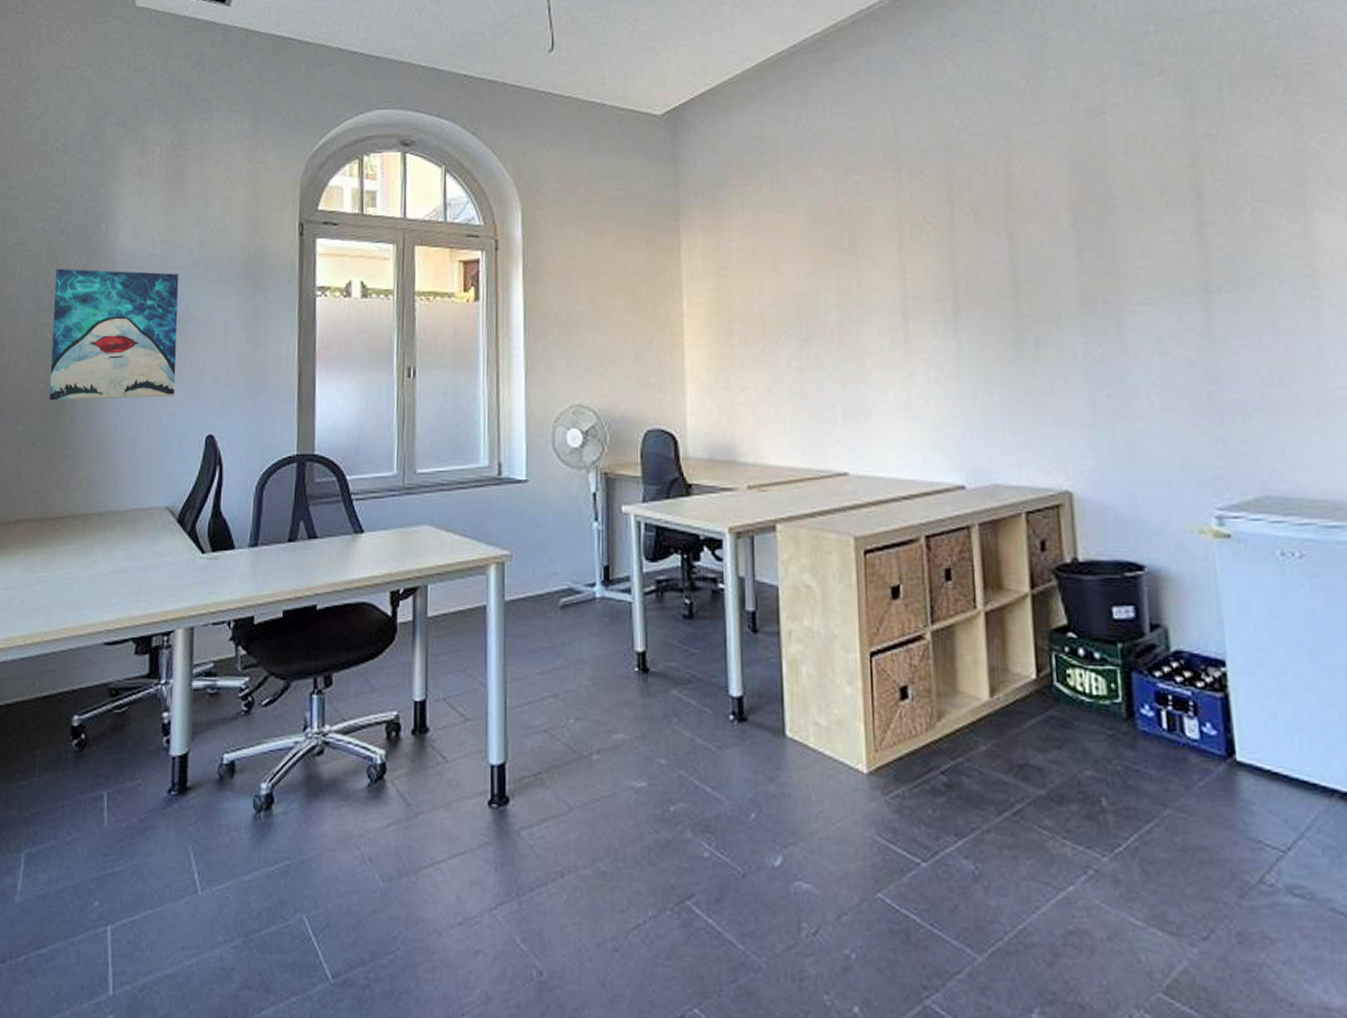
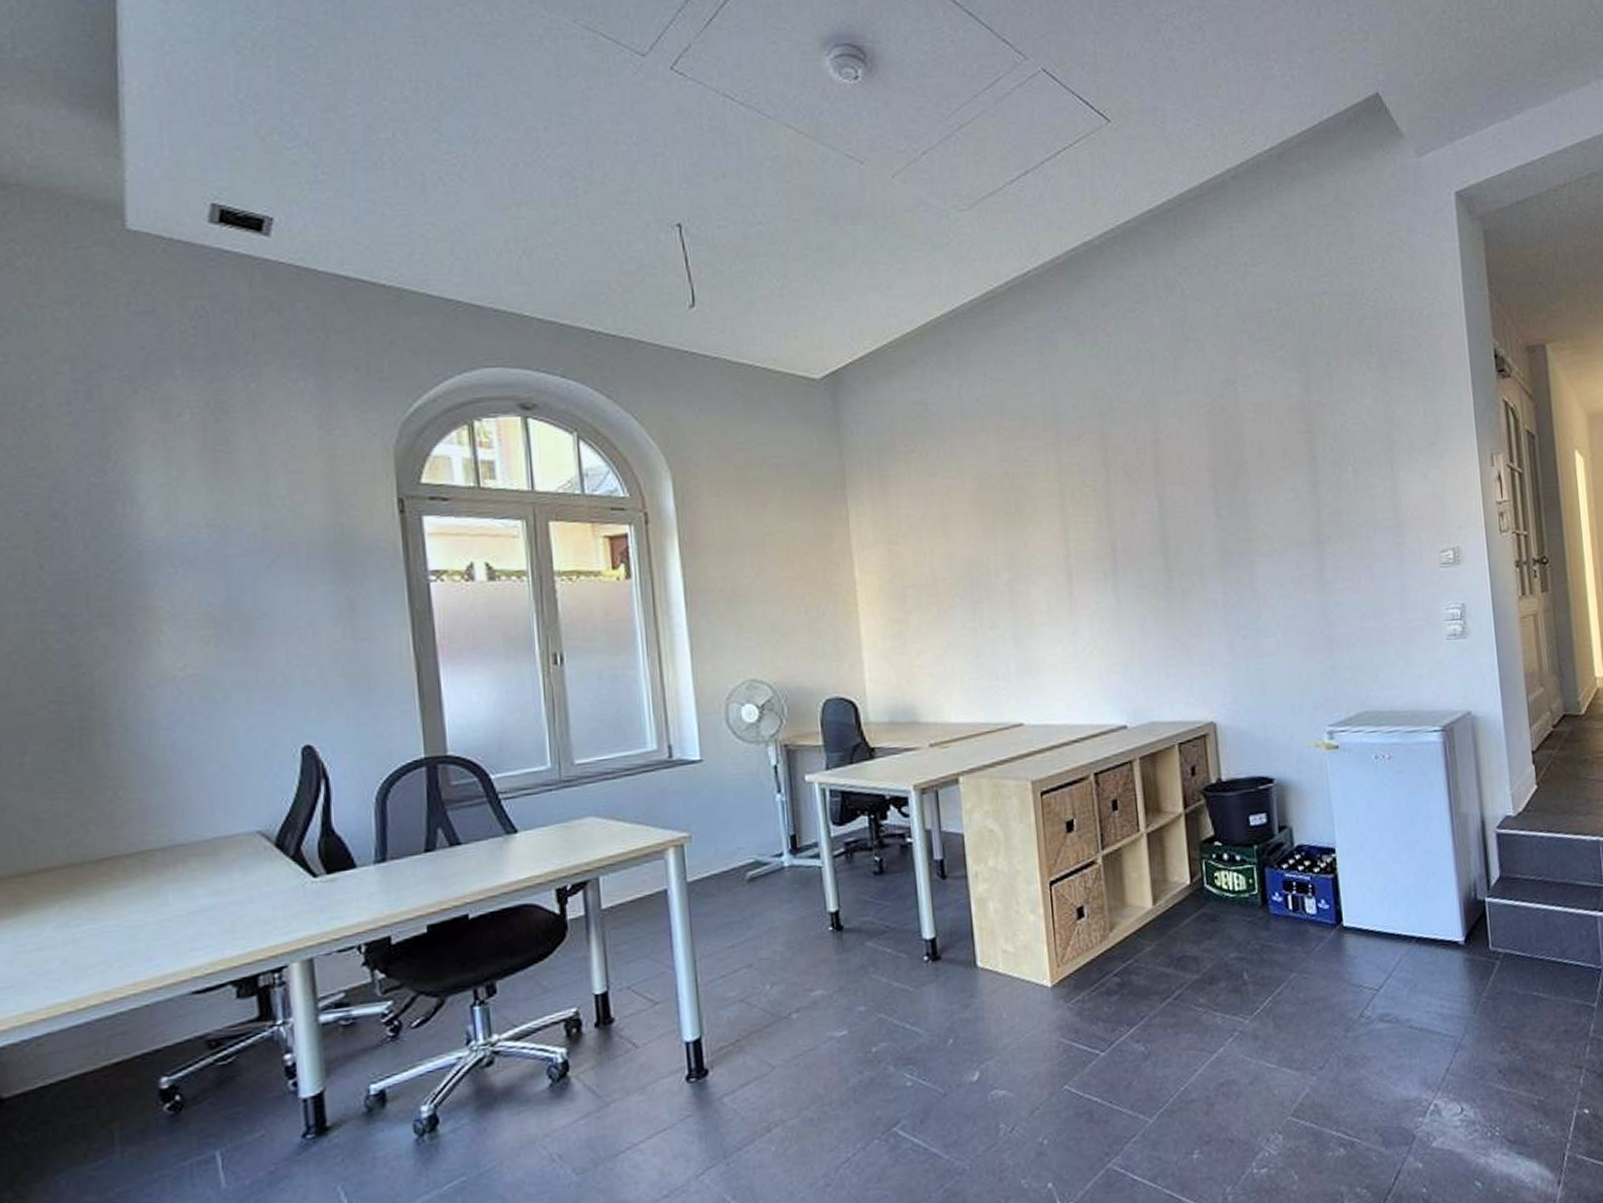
wall art: present [49,268,179,401] -> none [53,561,252,724]

